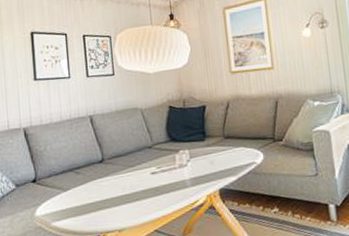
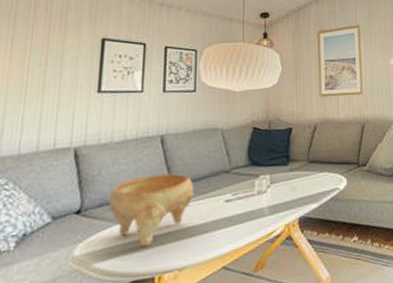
decorative bowl: none [55,149,124,211] -> present [108,173,195,247]

